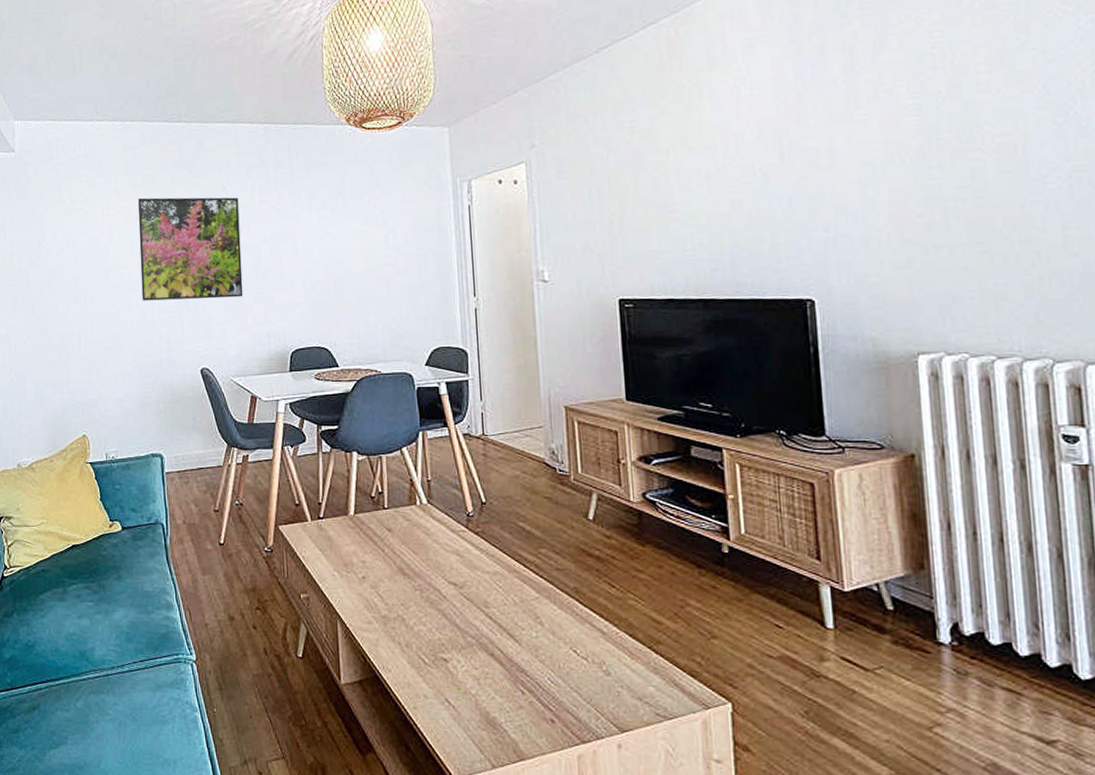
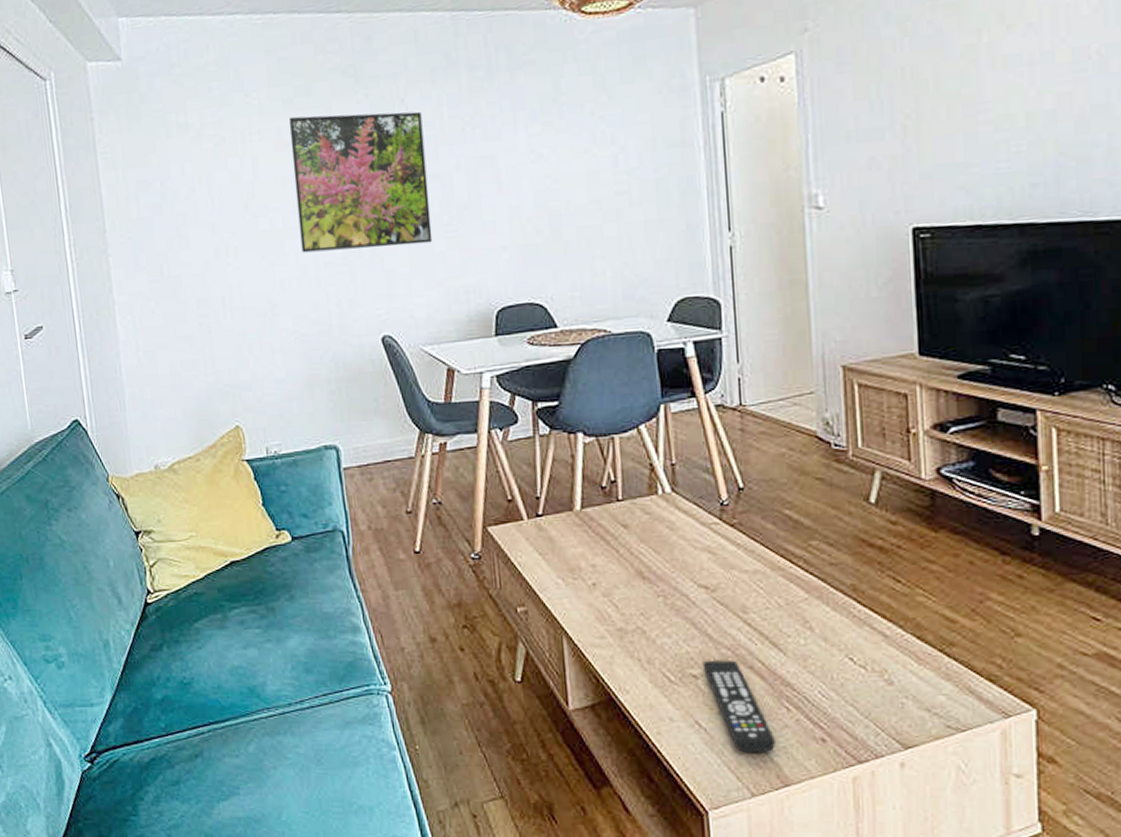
remote control: none [451,646,512,730] -> present [702,660,775,753]

